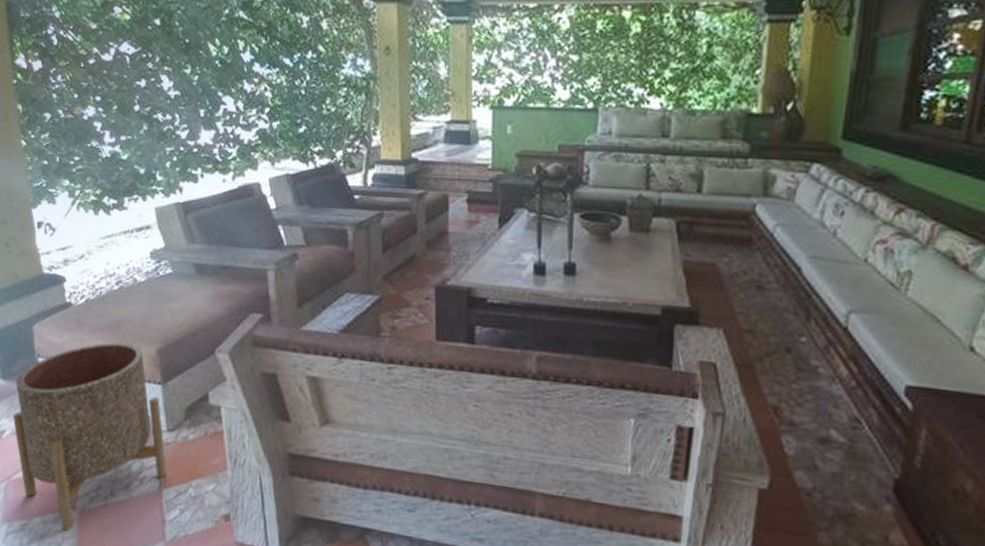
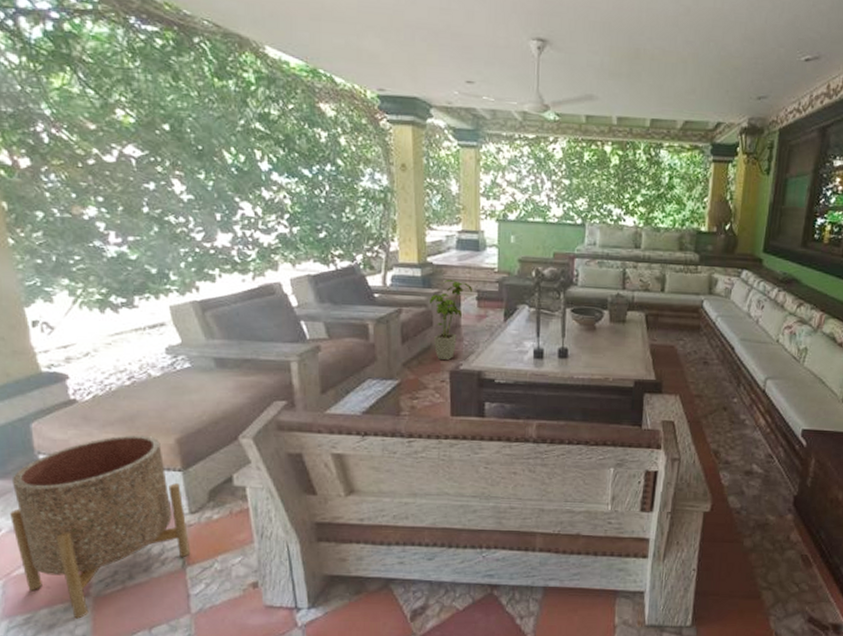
house plant: none [413,179,463,273] -> present [429,280,473,360]

